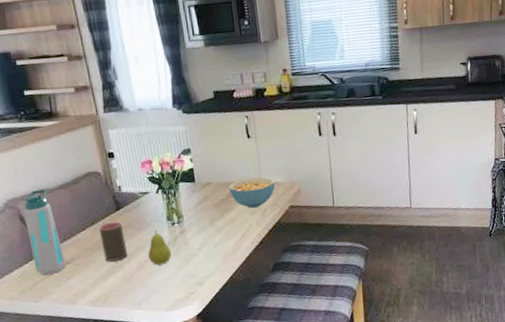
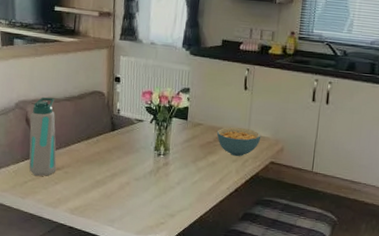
cup: present [99,221,128,262] -> none [91,140,114,178]
fruit: present [148,230,172,266] -> none [130,157,152,190]

